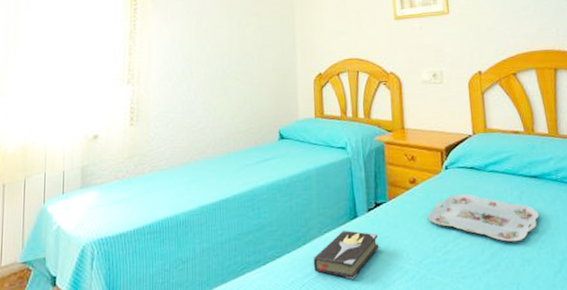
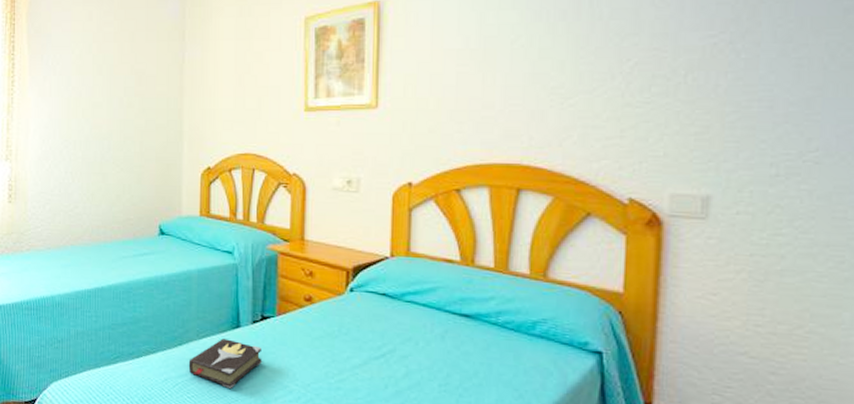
serving tray: present [427,193,539,242] -> none [321,321,465,385]

